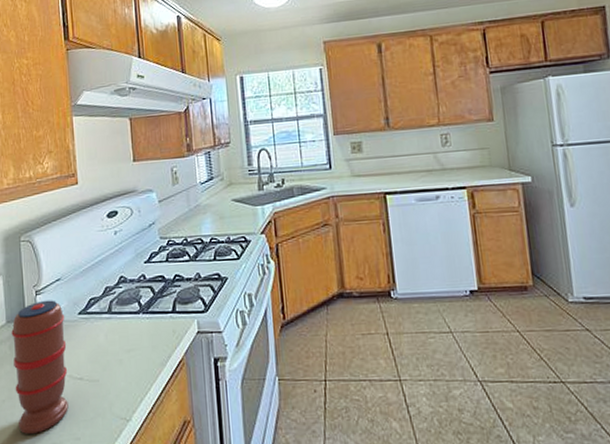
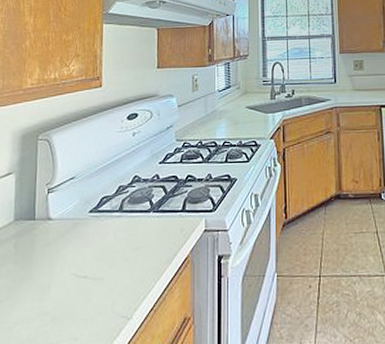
spice grinder: present [11,300,69,434] -> none [13,198,76,335]

